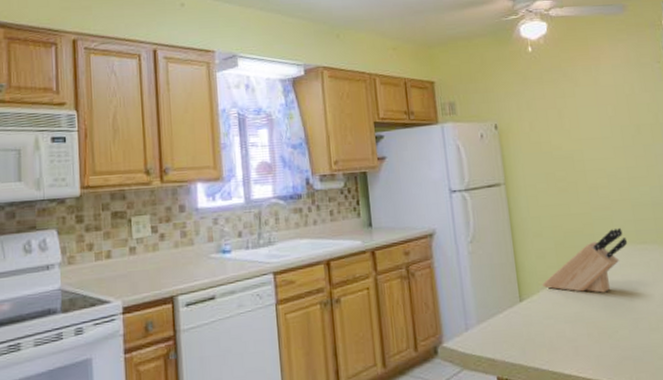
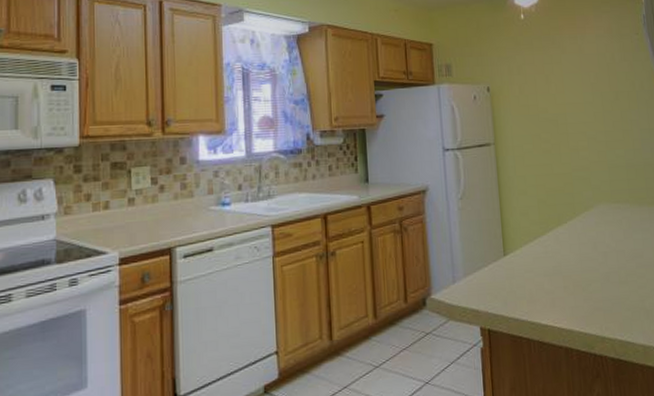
knife block: present [542,227,628,293] -> none [525,187,603,248]

